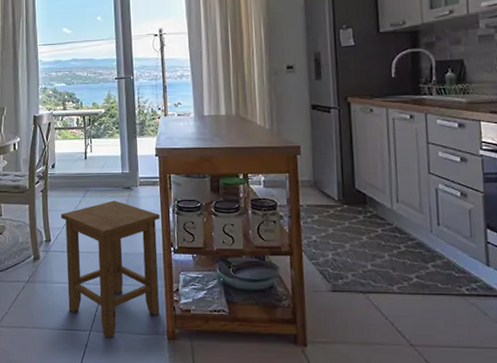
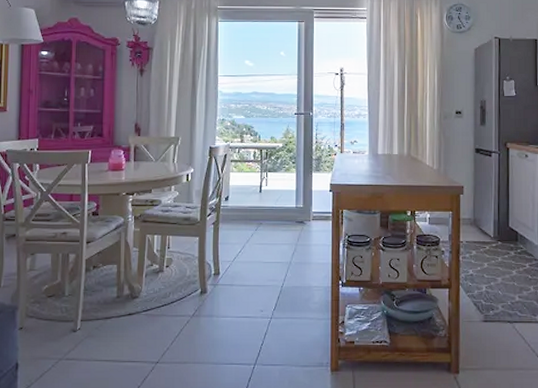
stool: present [60,200,160,338] -> none [231,234,330,371]

